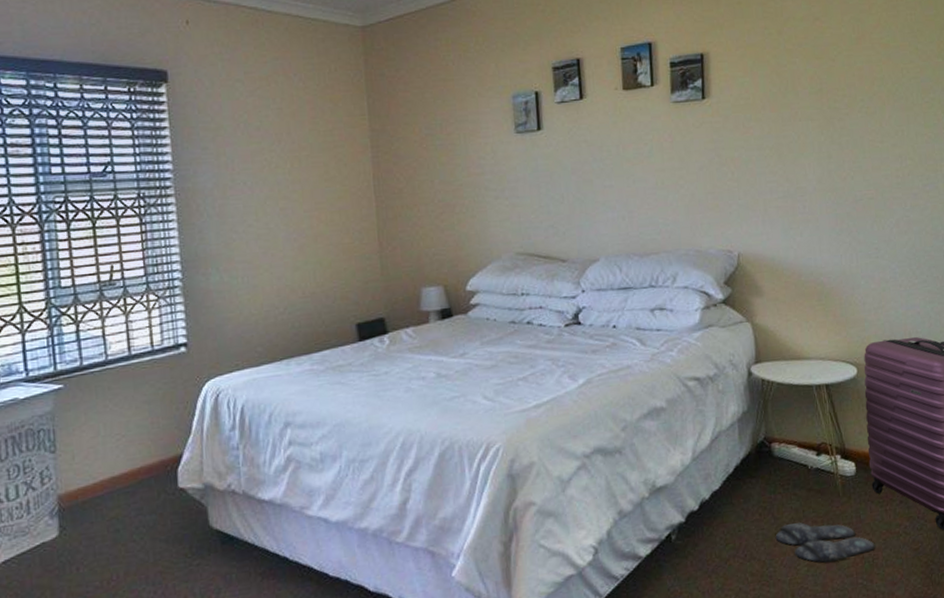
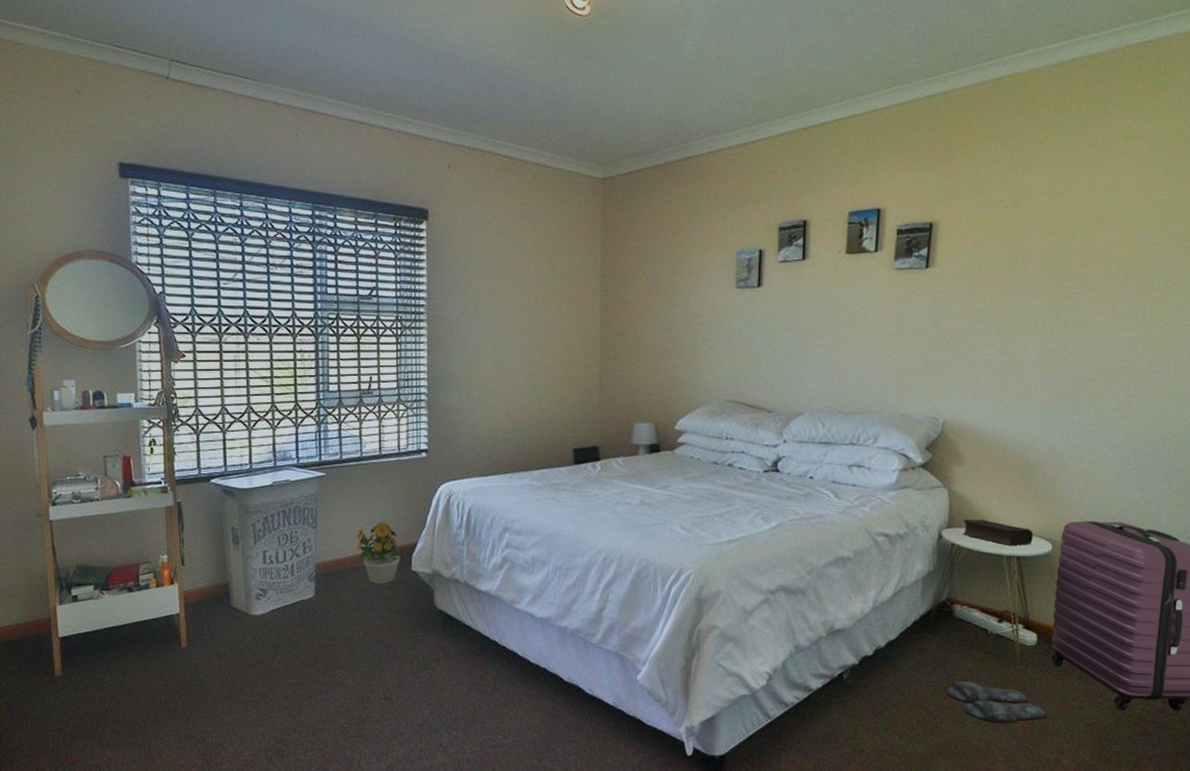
flowerpot: none [106,434,163,511] -> present [355,522,400,584]
book: none [770,350,838,375] -> present [962,520,1033,546]

